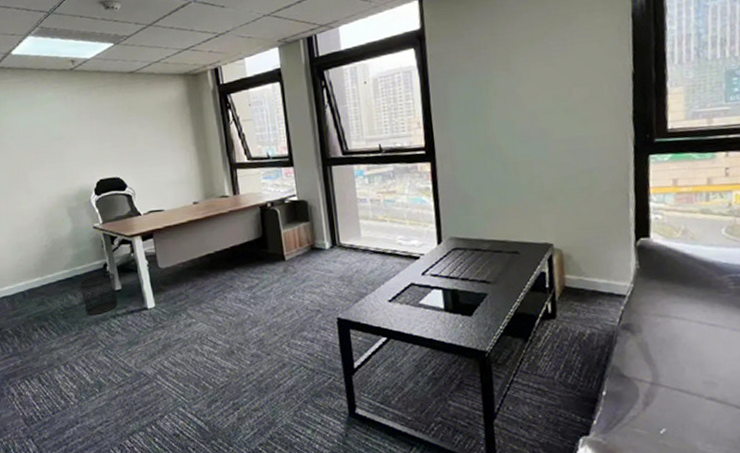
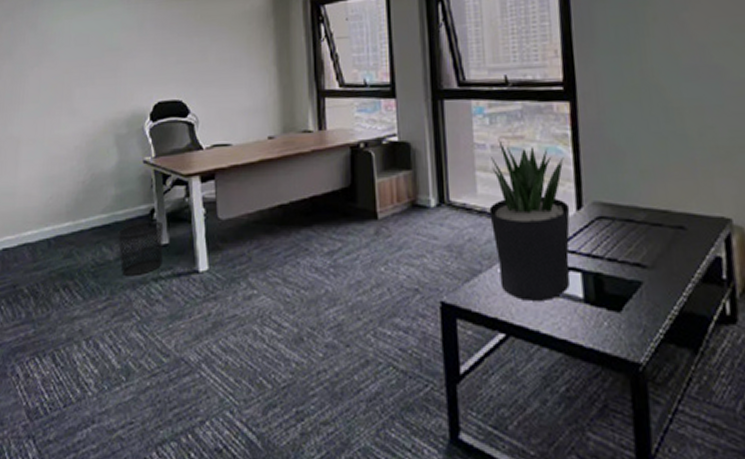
planter: none [369,194,434,313] -> present [489,138,571,301]

